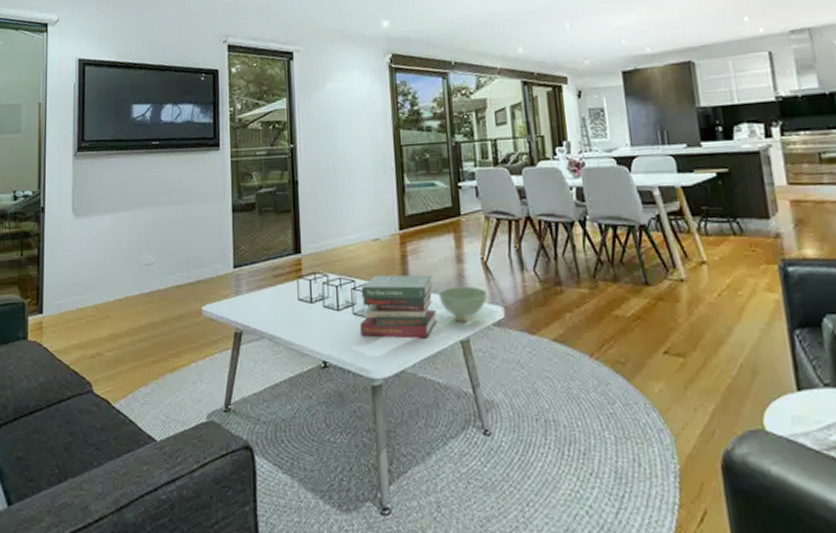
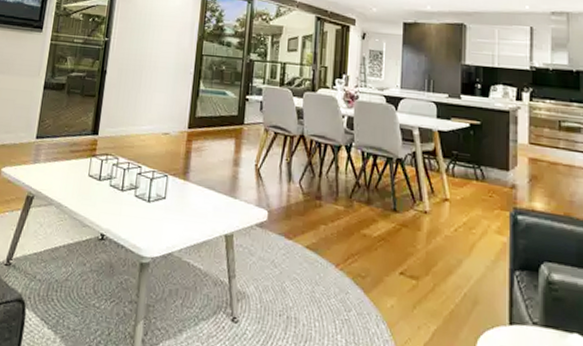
books: present [360,274,437,339] -> none [138,164,210,228]
bowl: present [438,287,488,323] -> none [212,186,256,220]

